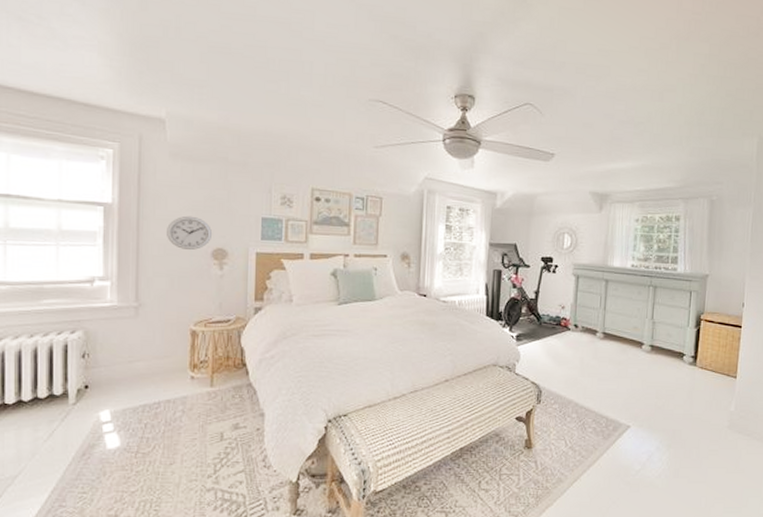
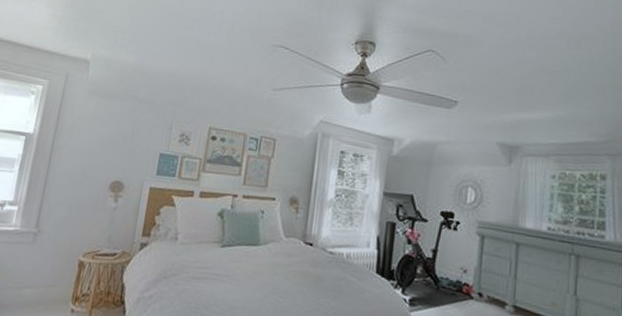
wall clock: present [165,215,213,250] -> none [73,148,114,181]

